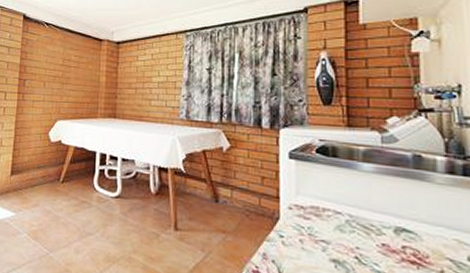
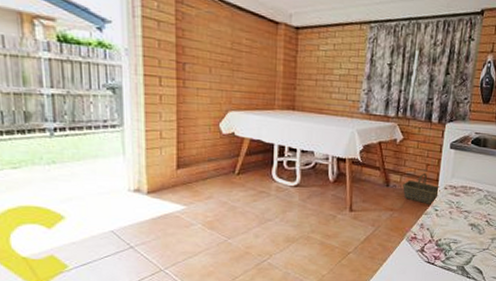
basket: none [235,187,283,230] -> present [403,173,441,206]

